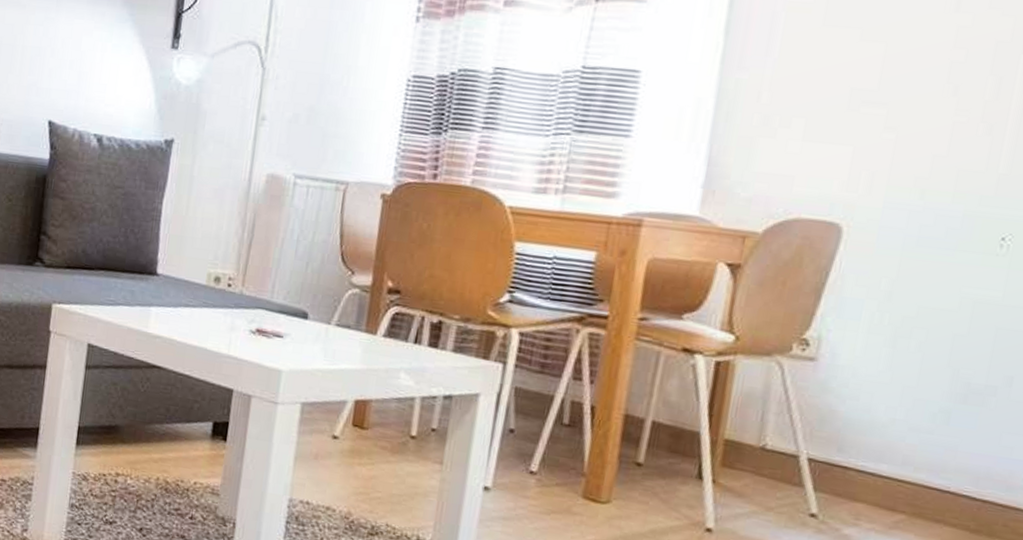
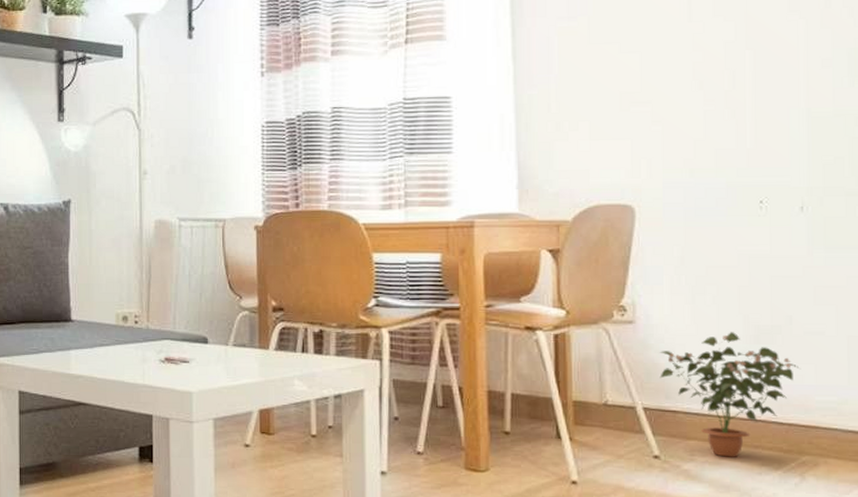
potted plant: none [835,386,1009,529] -> present [659,332,798,457]

